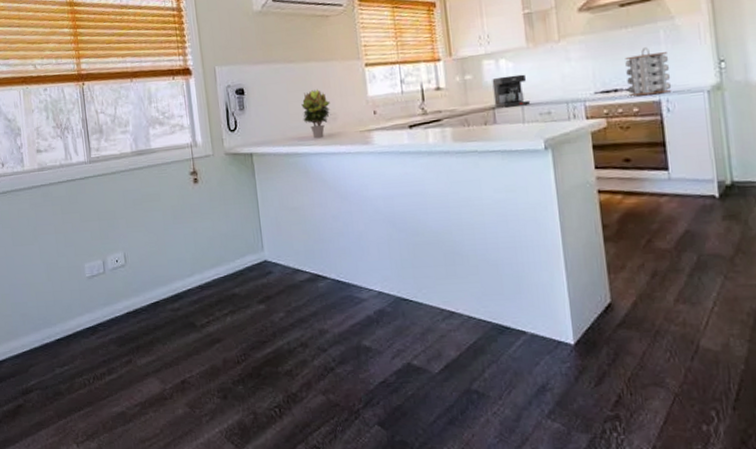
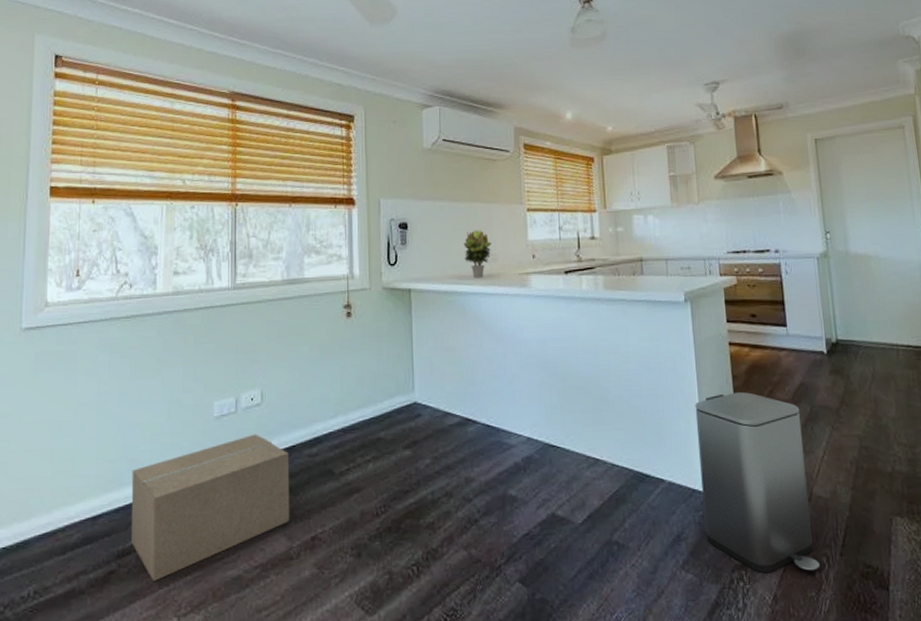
cardboard box: none [24,291,162,414] -> present [130,434,290,581]
coffee maker: present [492,74,531,108] -> none [641,230,674,260]
pedal bin: none [559,242,707,425] -> present [695,392,820,573]
spice rack: present [625,47,672,97] -> none [752,215,790,258]

